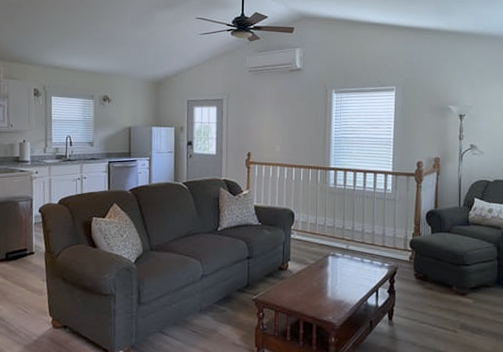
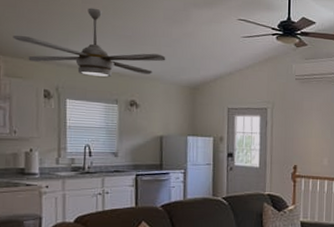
ceiling fan: none [10,16,134,77] -> present [13,7,166,78]

